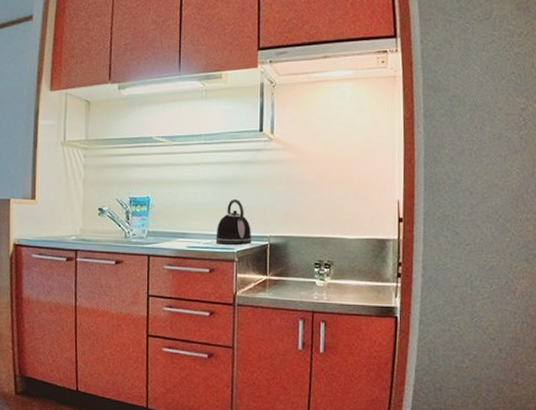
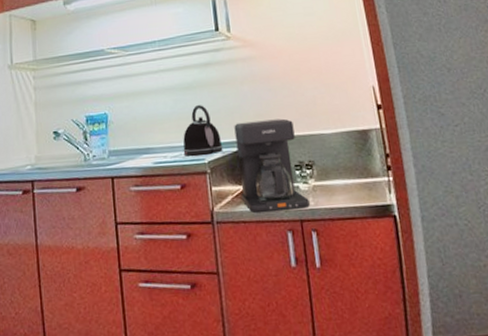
coffee maker: none [262,219,323,302] -> present [234,118,310,214]

